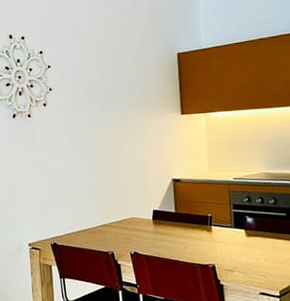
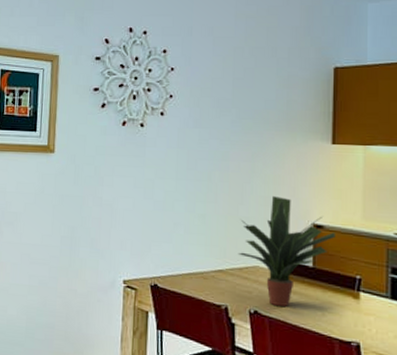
potted plant: none [117,161,190,246] -> present [237,196,335,306]

